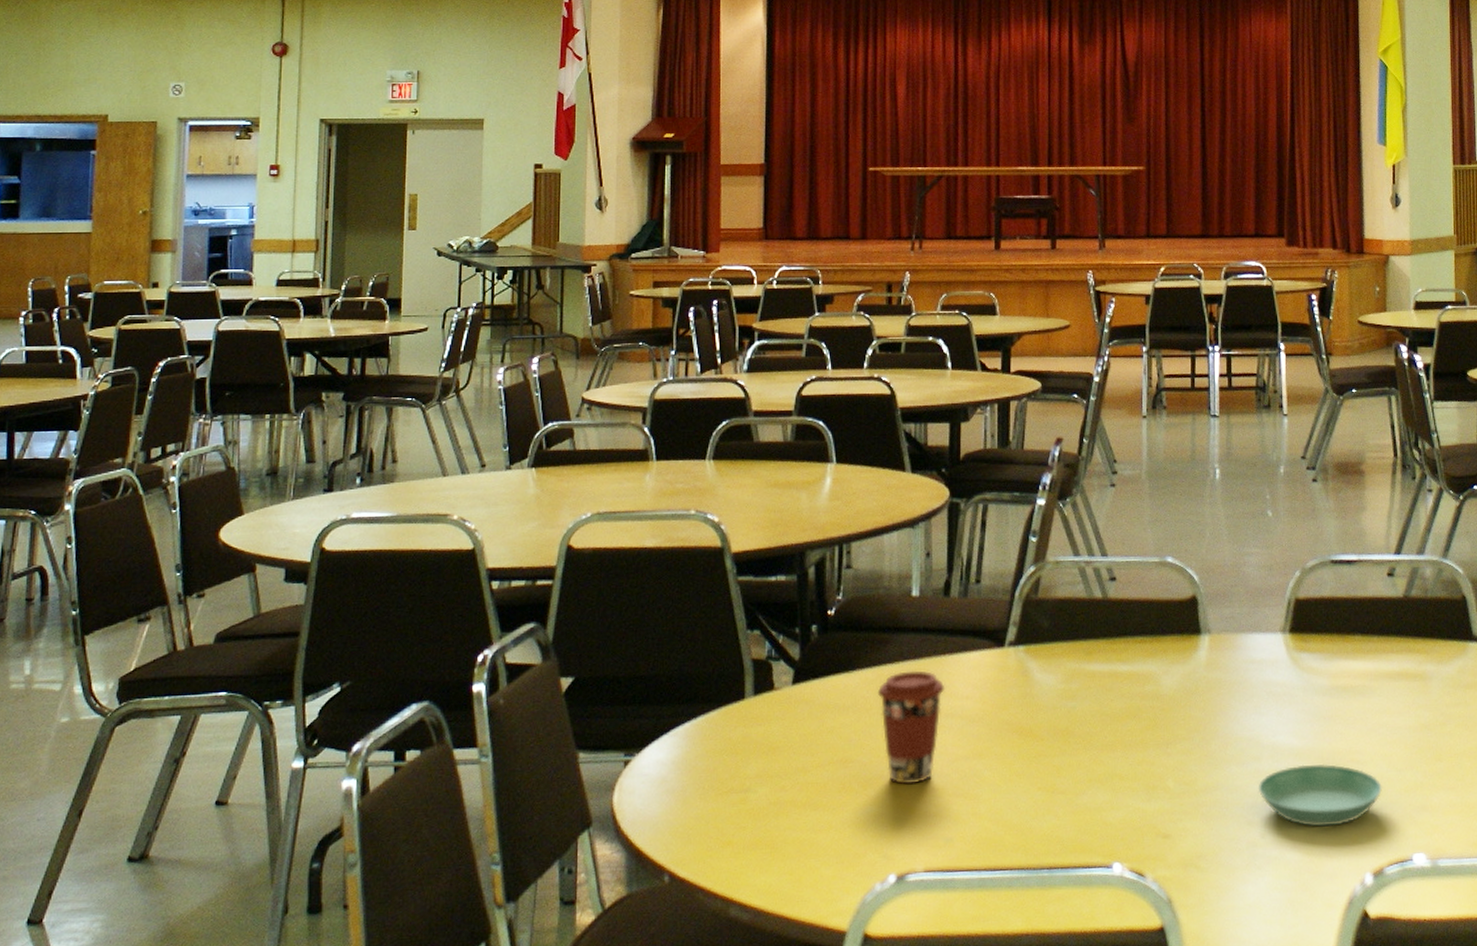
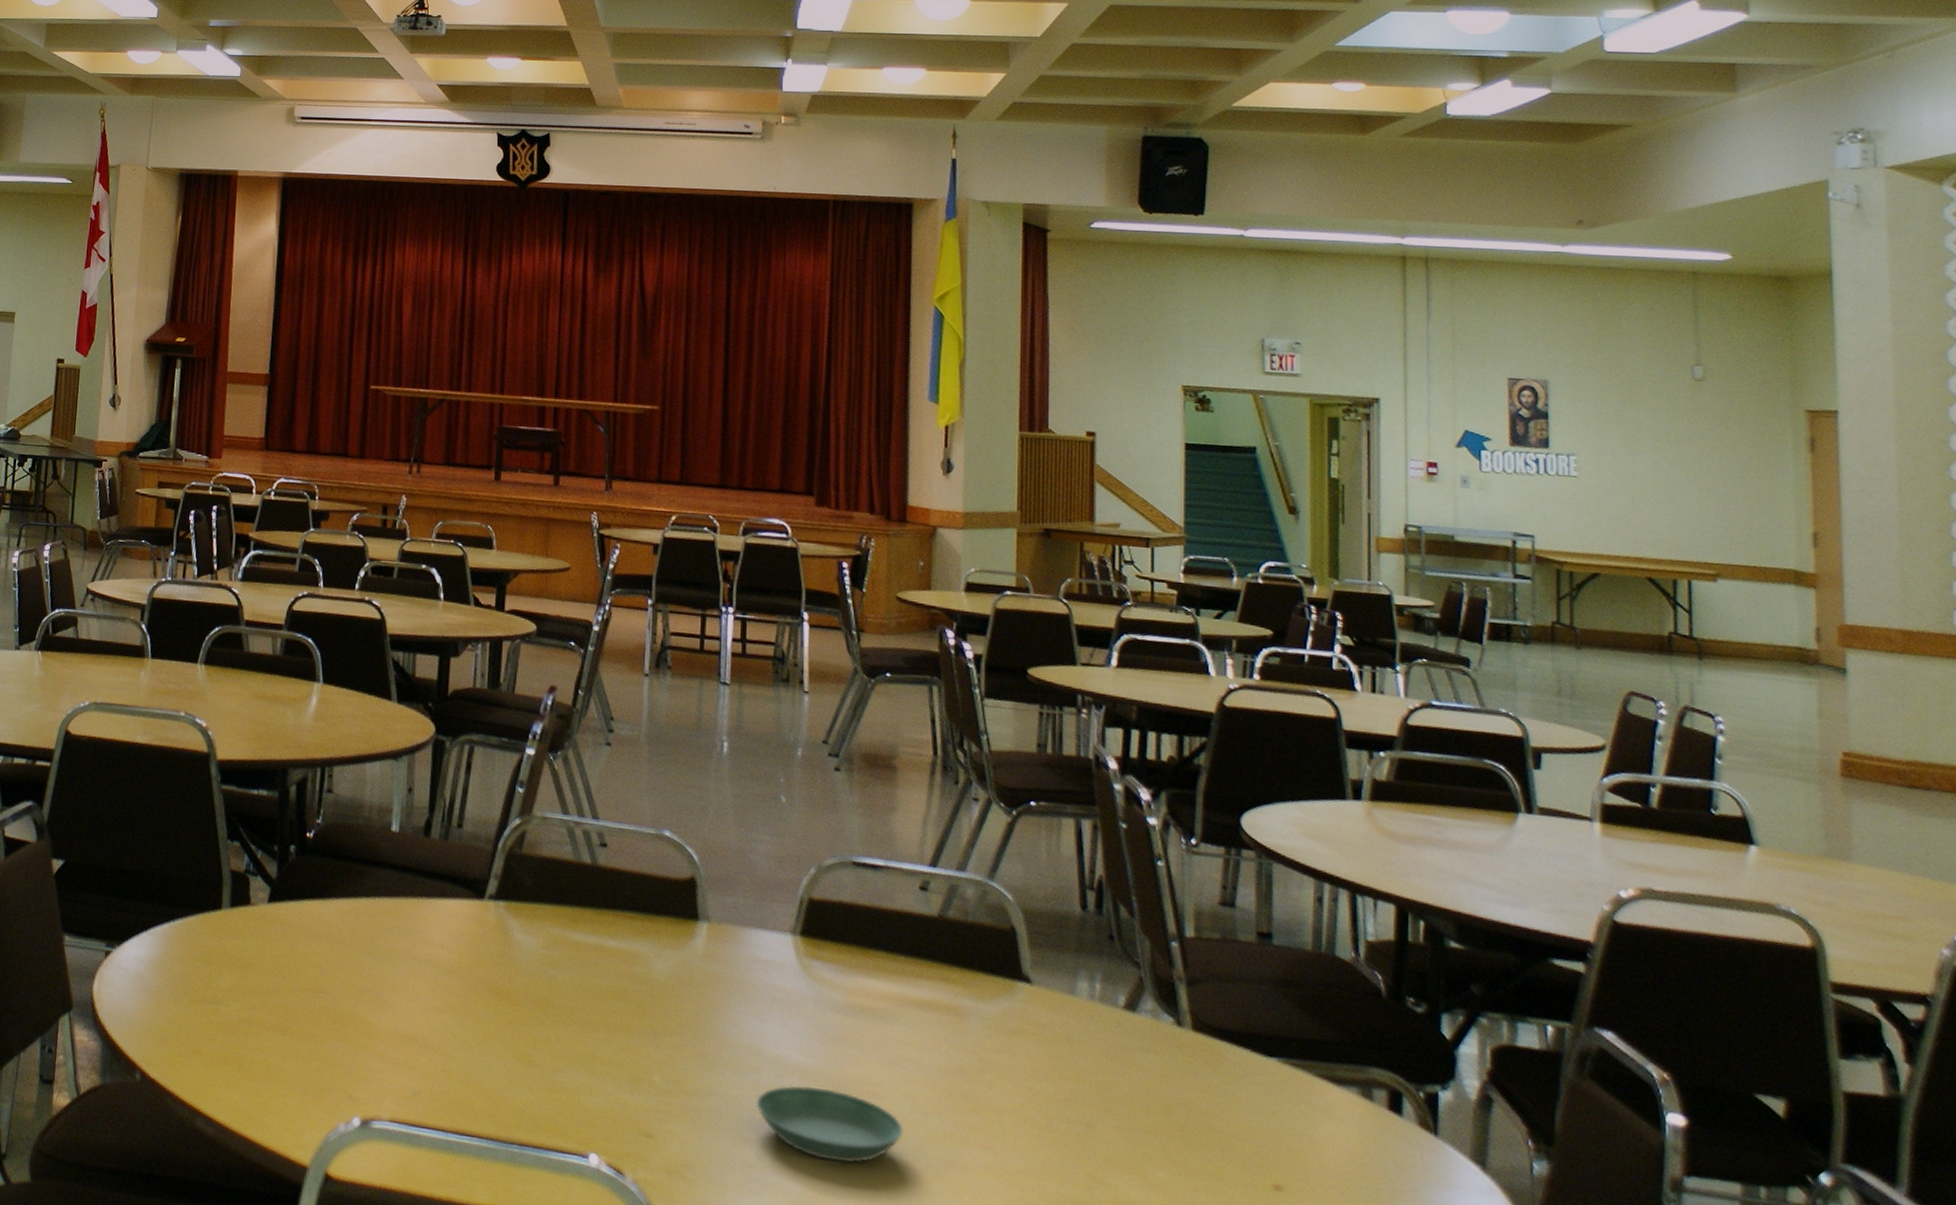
coffee cup: present [877,670,945,785] -> none [351,907,421,1028]

